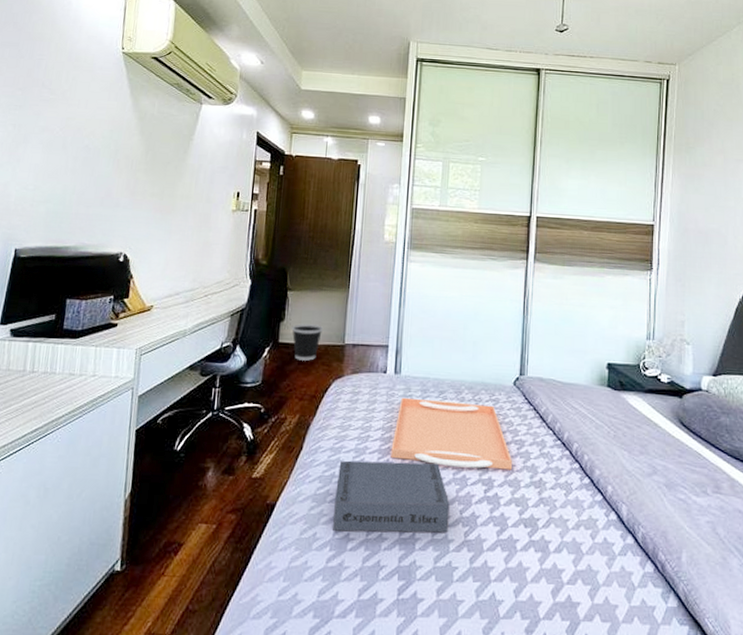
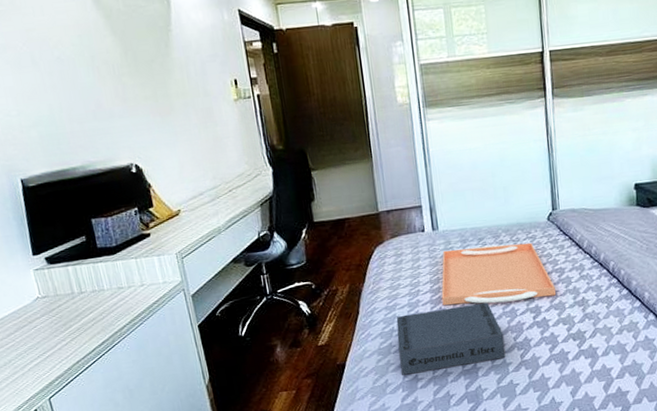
wastebasket: present [292,324,324,361] -> none [323,198,355,235]

